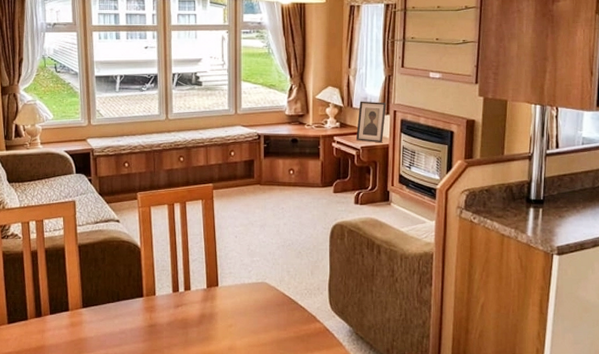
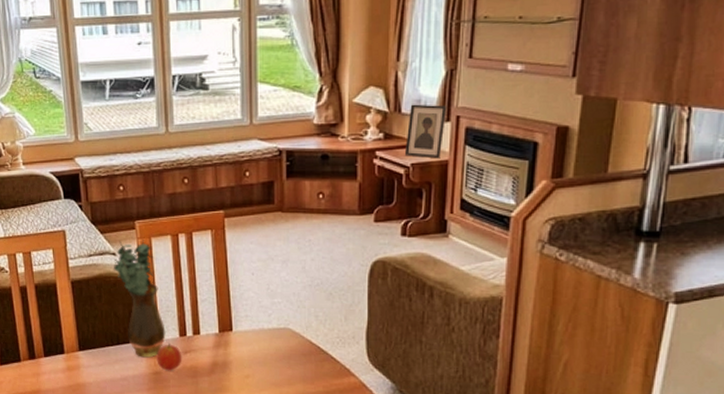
vase: none [116,209,161,312] -> present [113,240,166,358]
fruit: none [152,299,175,324] -> present [156,344,182,371]

